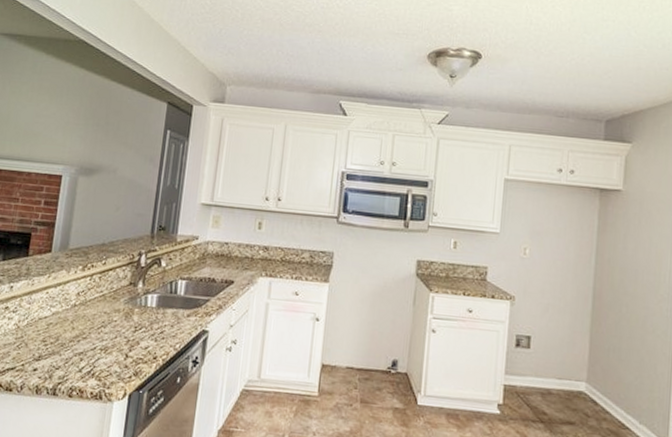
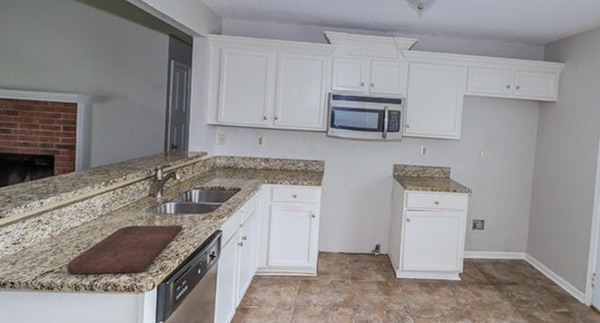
cutting board: none [29,318,164,377] -> present [67,225,182,275]

